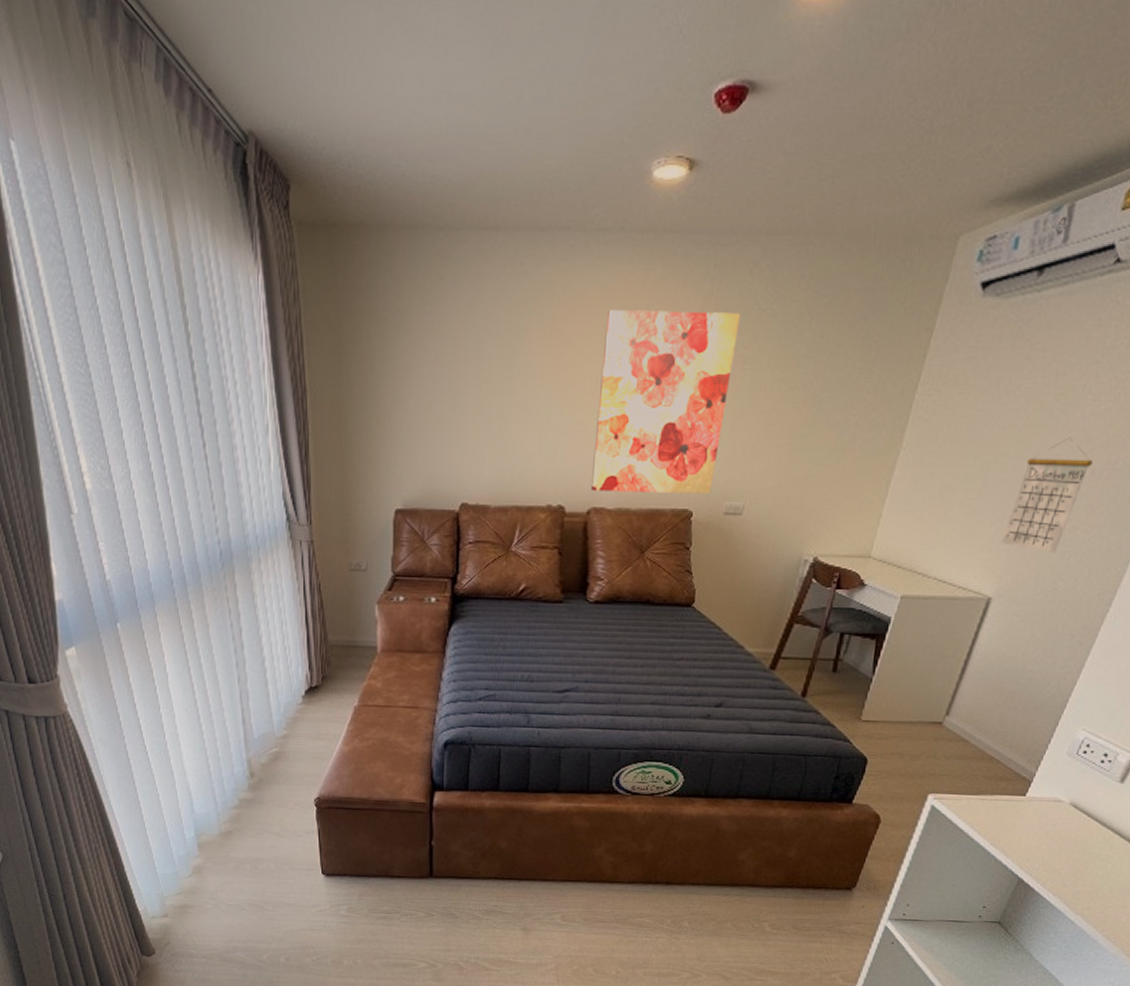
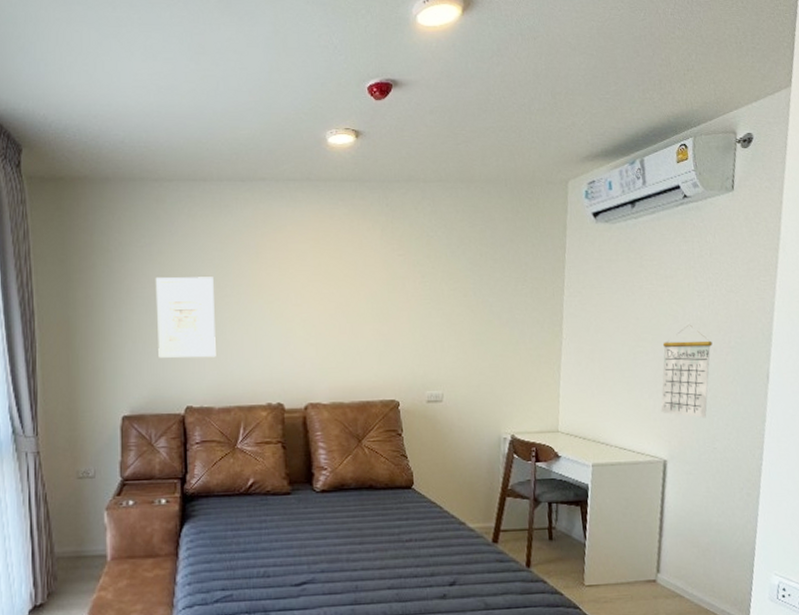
wall art: none [434,352,499,450] -> present [155,276,216,358]
wall art: present [590,310,741,494] -> none [303,238,414,389]

